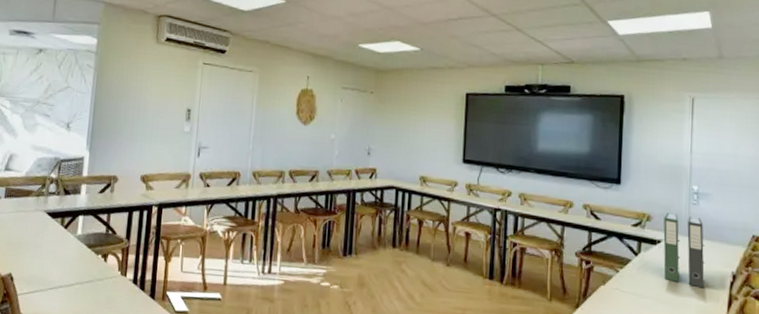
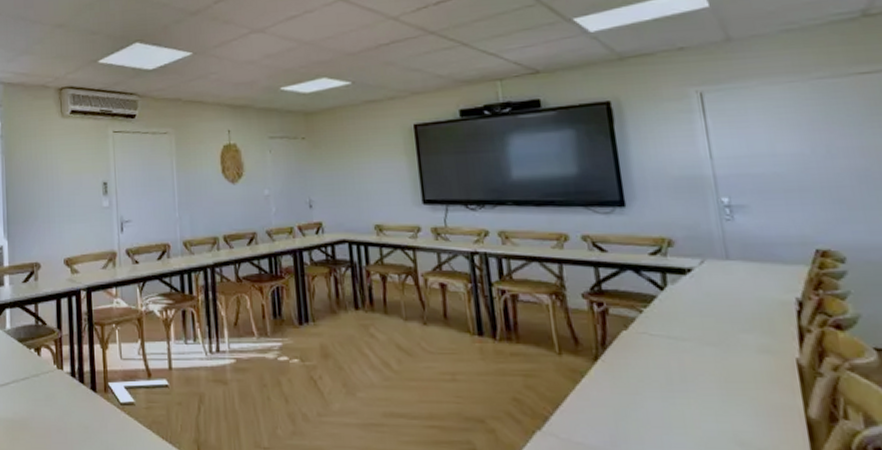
binder: present [663,213,705,289] -> none [690,234,762,322]

